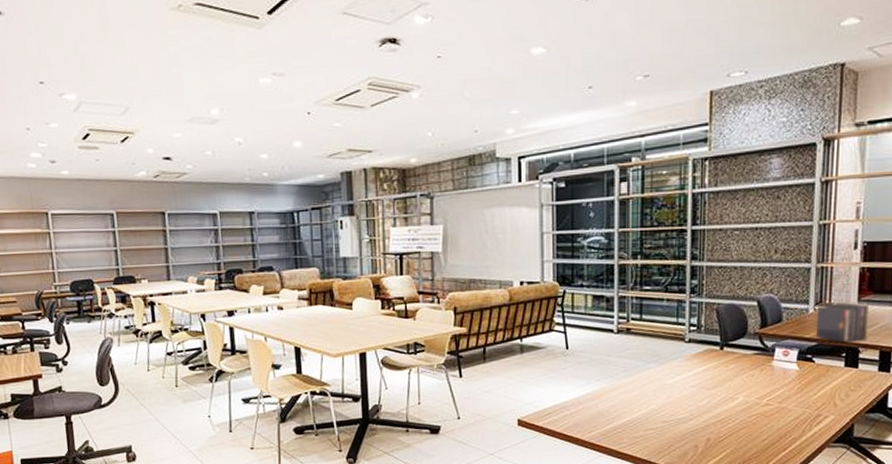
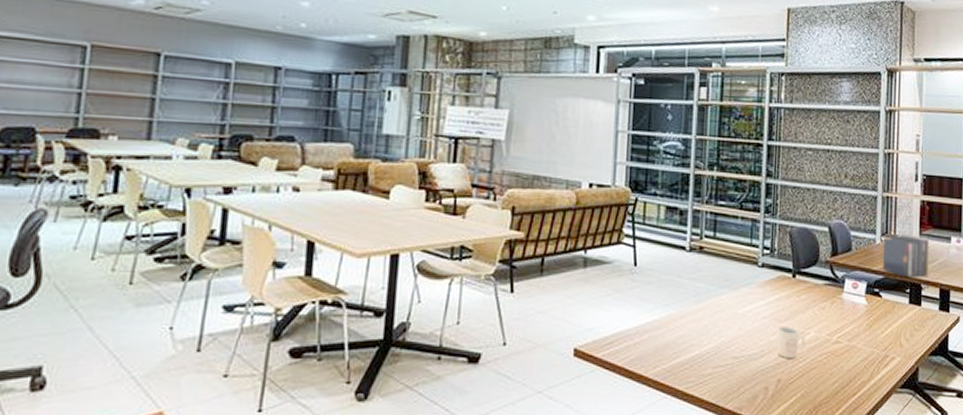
mug: none [705,393,735,421] -> present [776,327,806,359]

